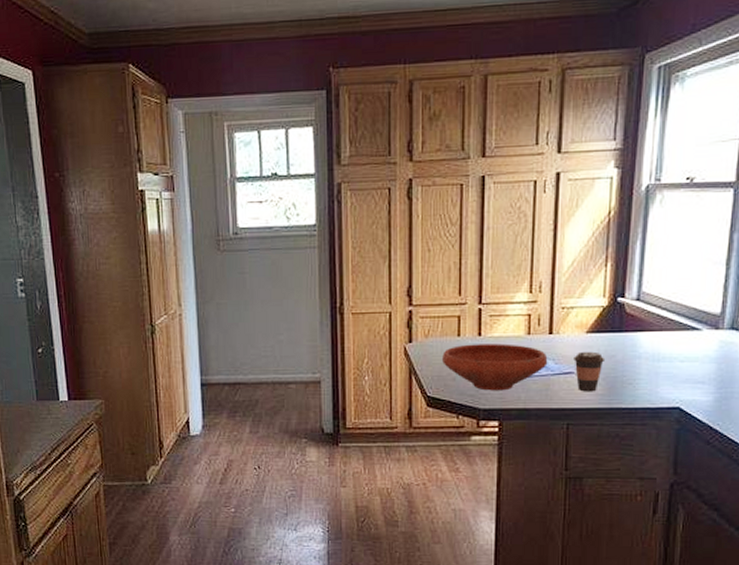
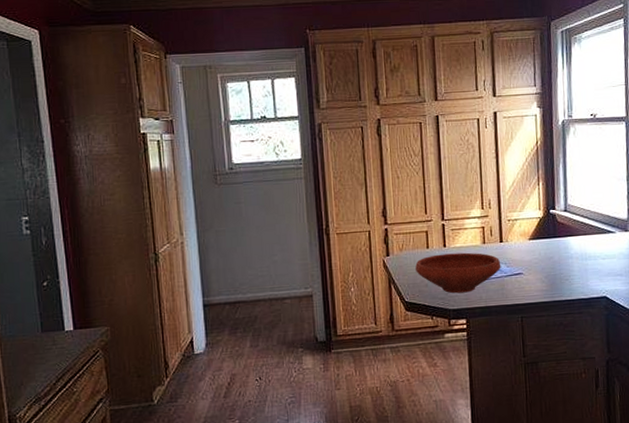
coffee cup: present [574,351,606,392] -> none [521,255,546,289]

